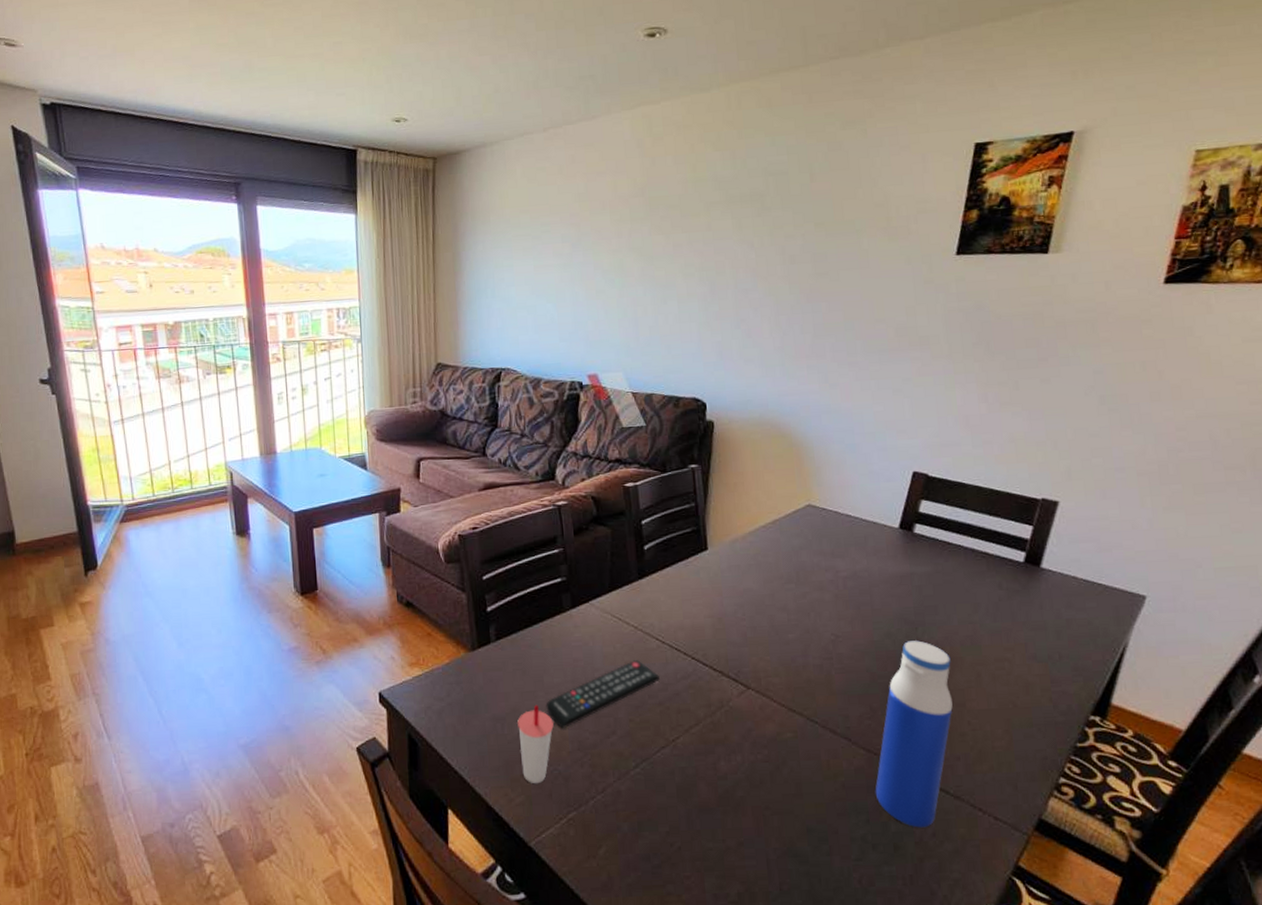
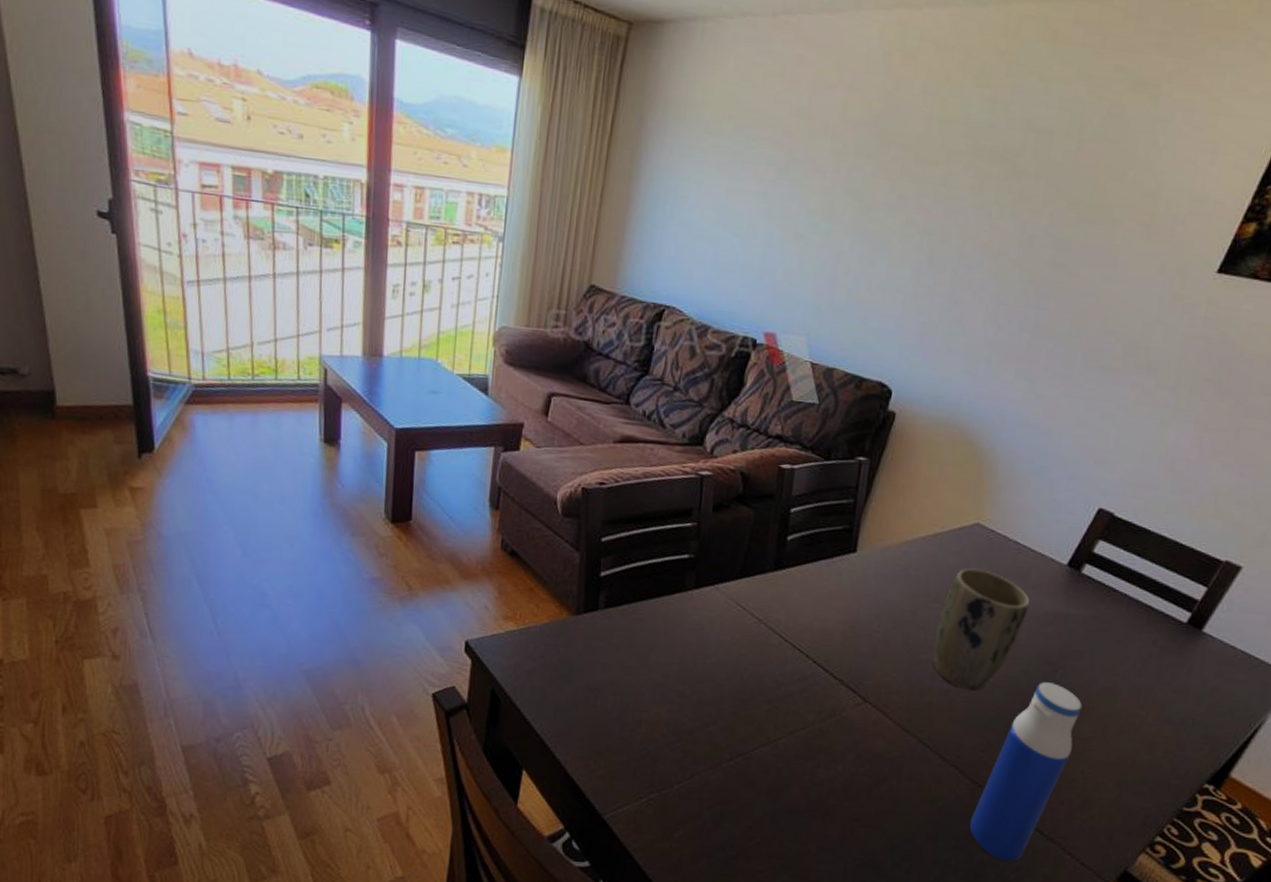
cup: present [517,705,555,783] -> none [609,681,653,760]
remote control: present [546,660,660,728] -> none [646,653,774,710]
plant pot: none [796,545,876,661] -> present [933,568,1031,691]

